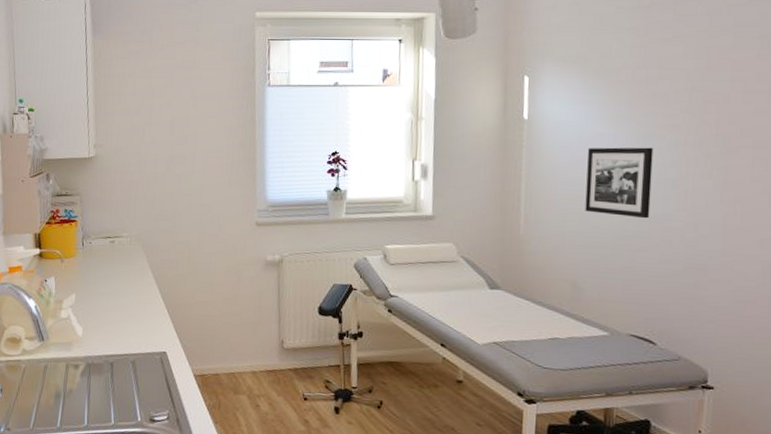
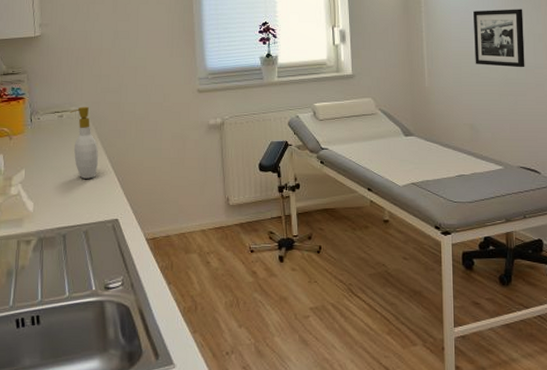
soap bottle: none [121,233,149,309] -> present [69,106,99,179]

